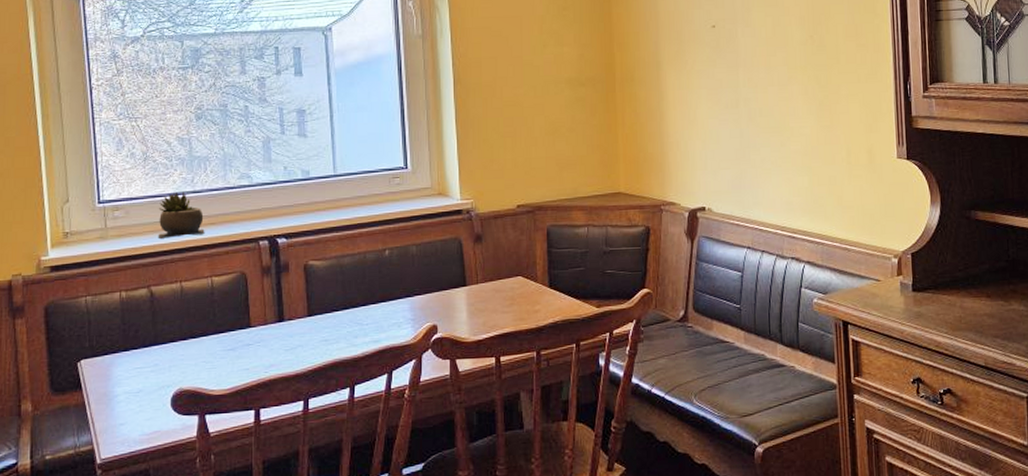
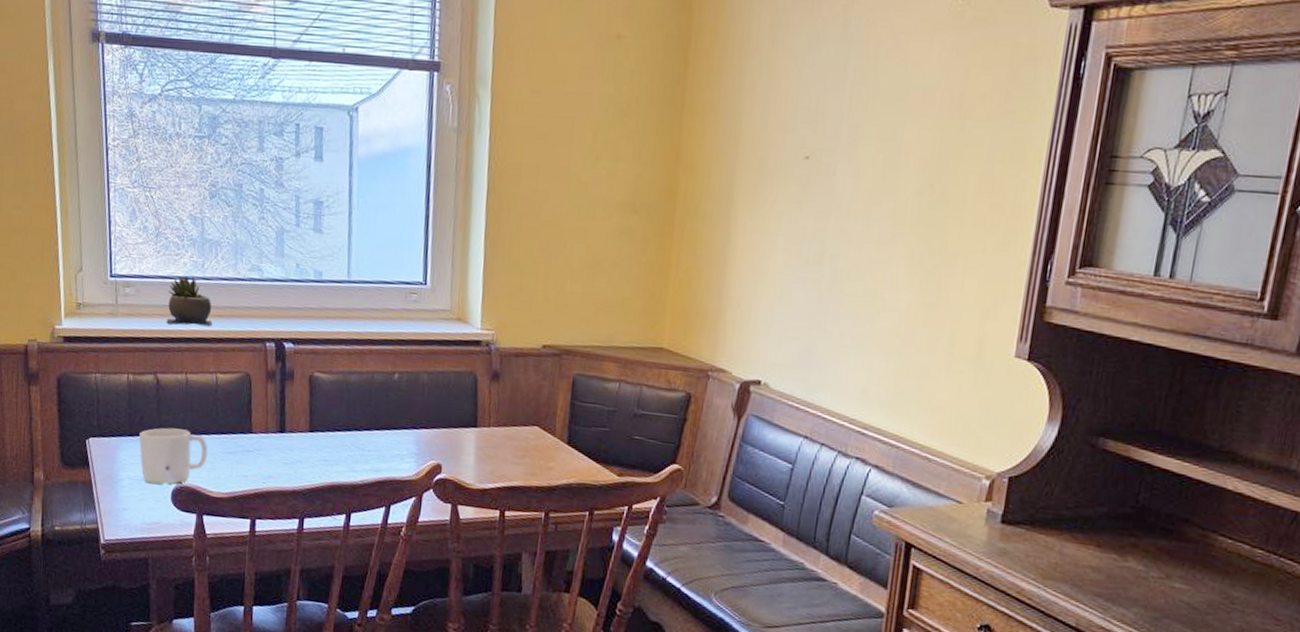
mug: none [135,335,207,394] -> present [139,427,208,485]

